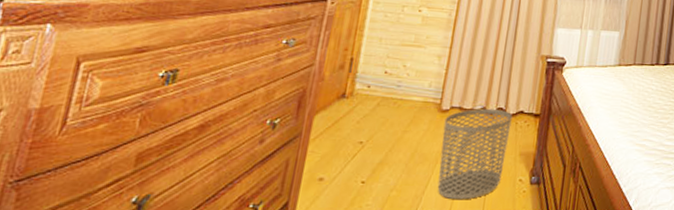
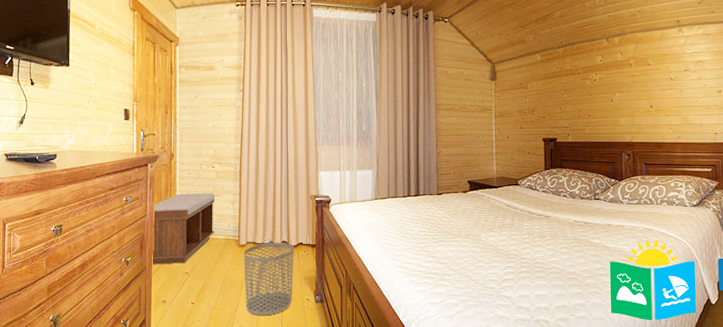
bench: none [313,40,417,130] -> present [153,193,215,265]

